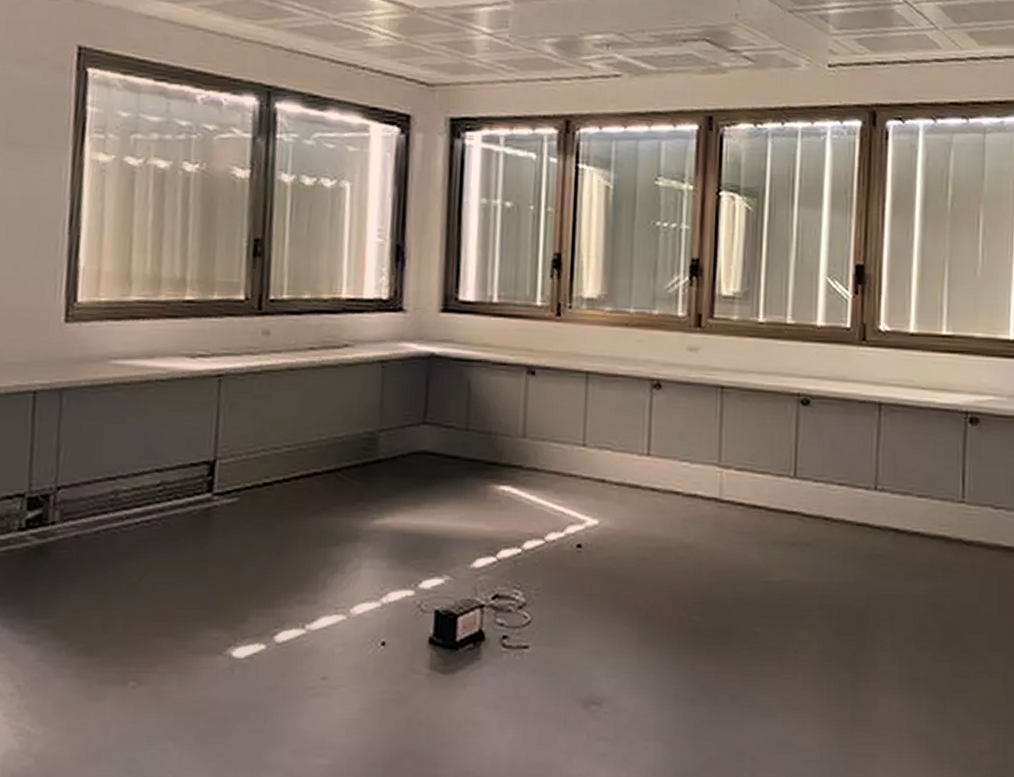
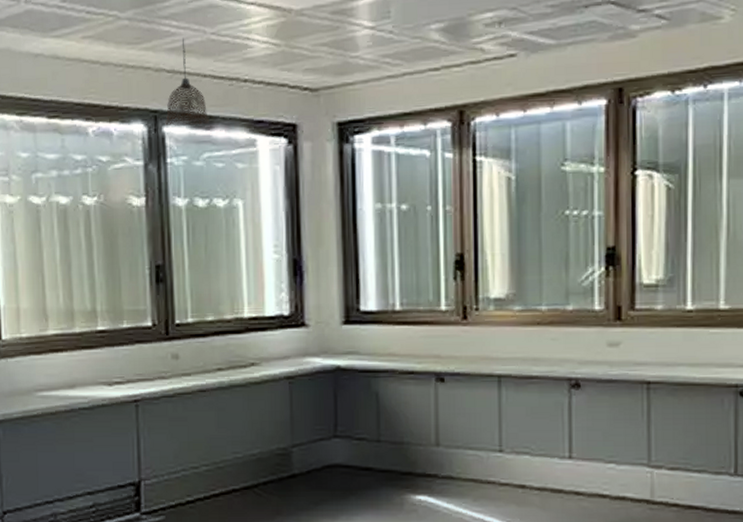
pendant lamp: none [278,20,324,106] -> present [165,38,210,126]

